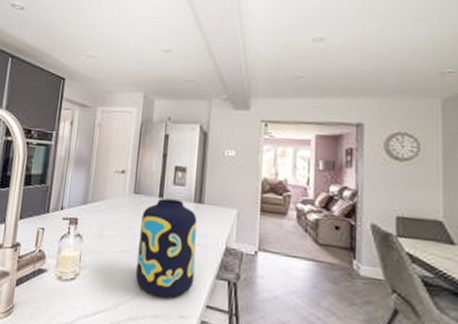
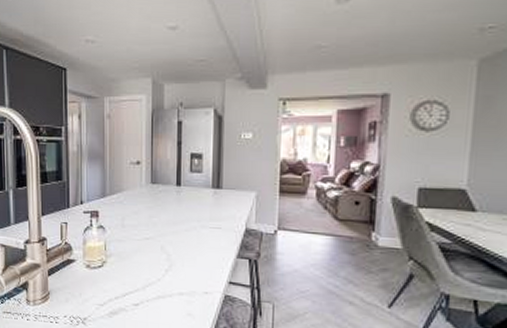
vase: present [135,198,197,298] -> none [159,186,217,278]

